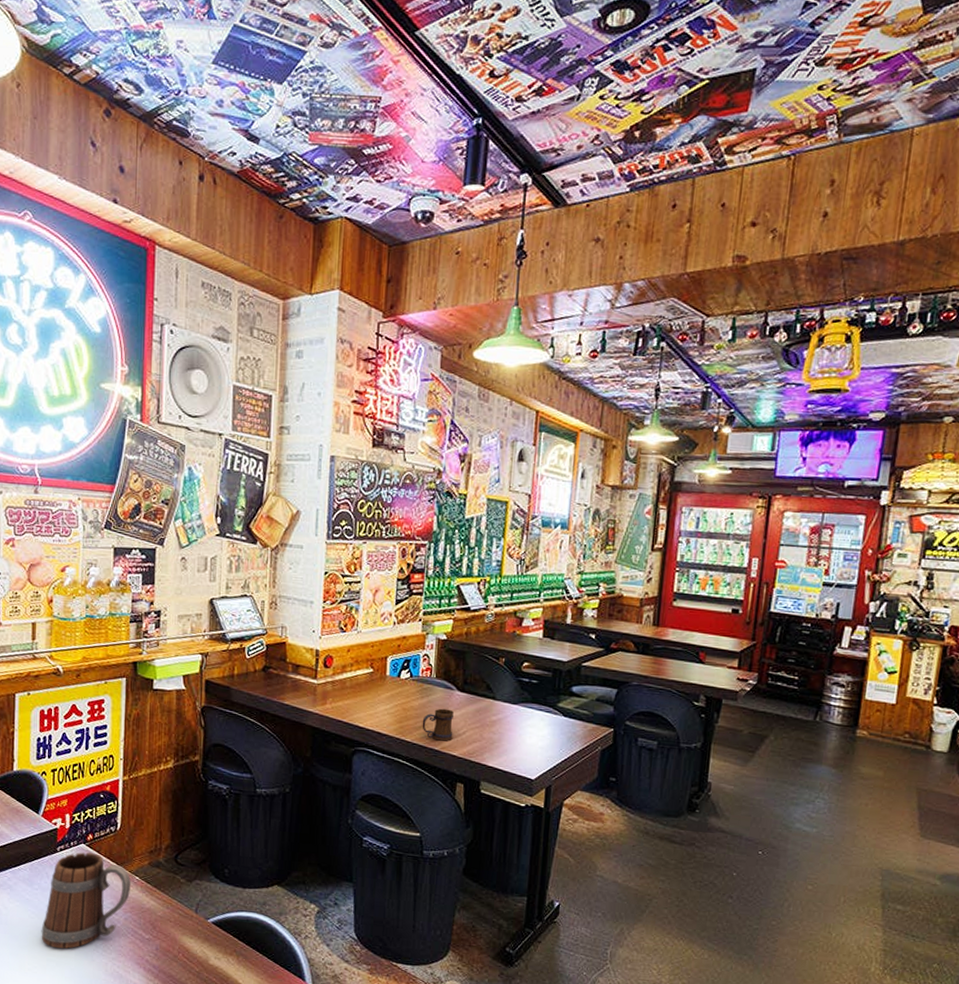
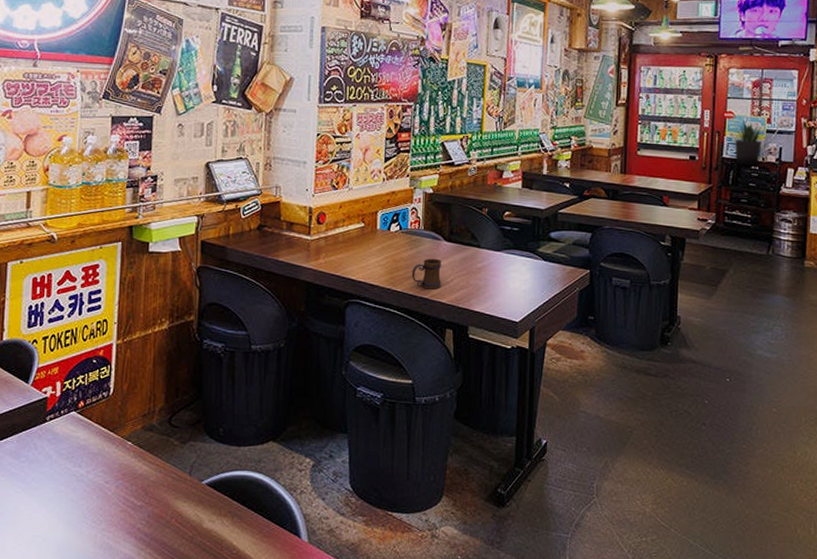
beer mug: present [41,852,131,949] -> none [27,420,124,523]
planter: none [784,570,818,623] -> present [735,120,762,167]

